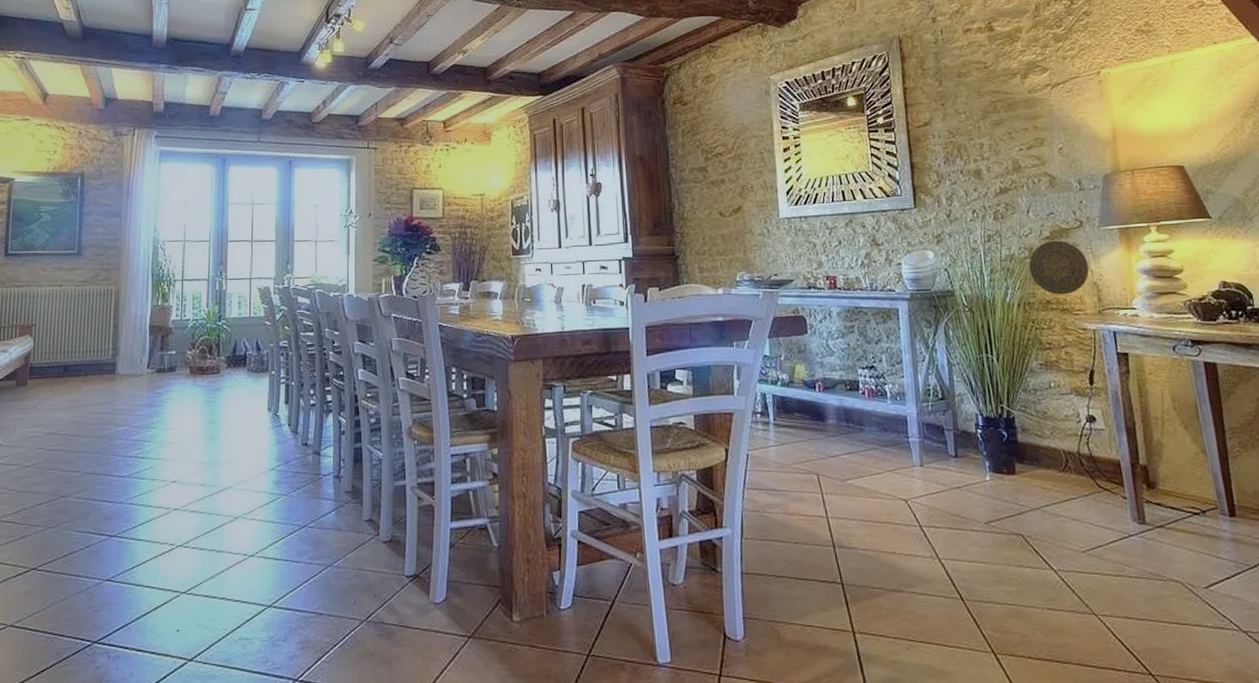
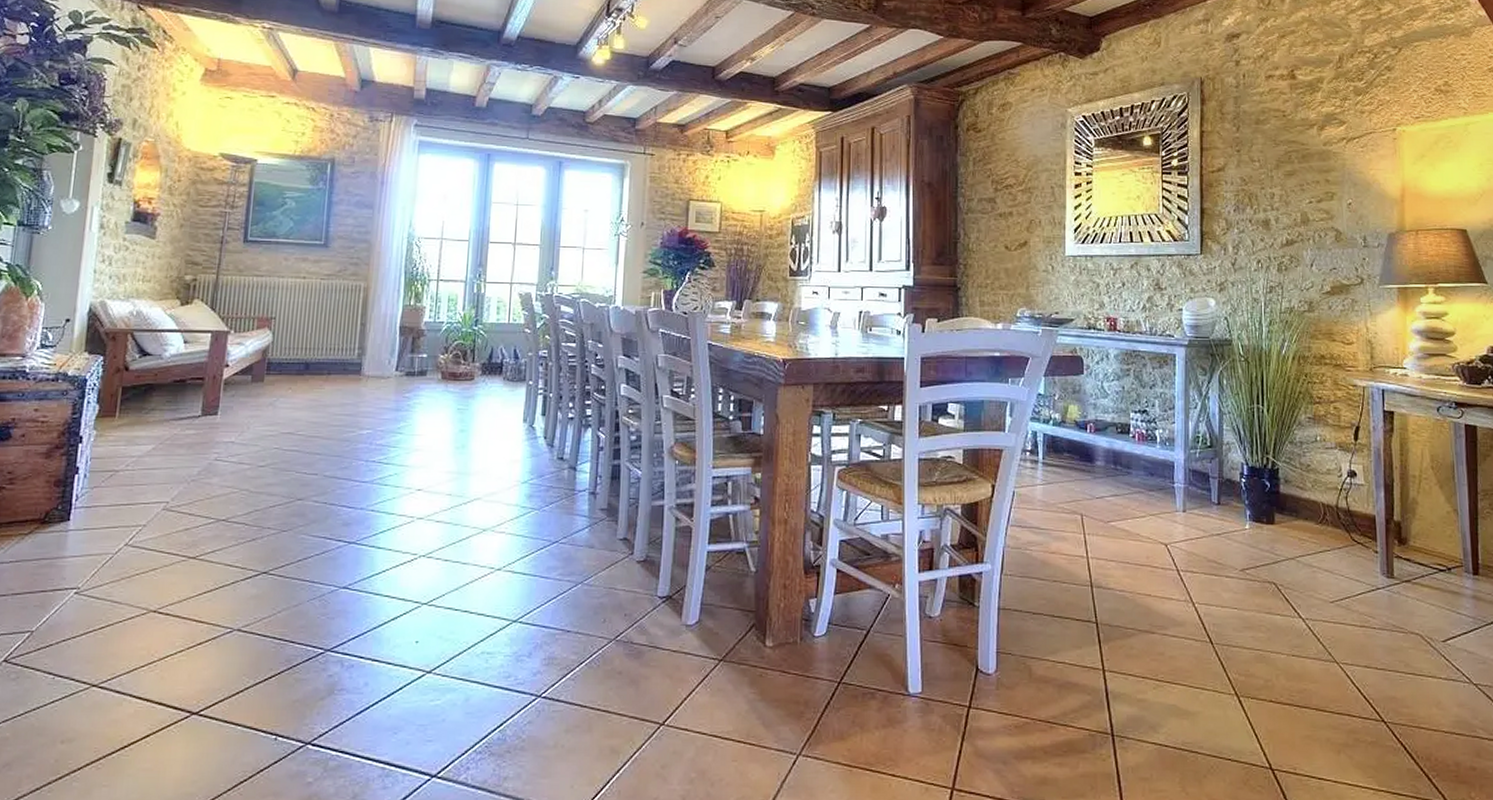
decorative plate: present [1029,240,1090,295] -> none [1307,295,1365,350]

